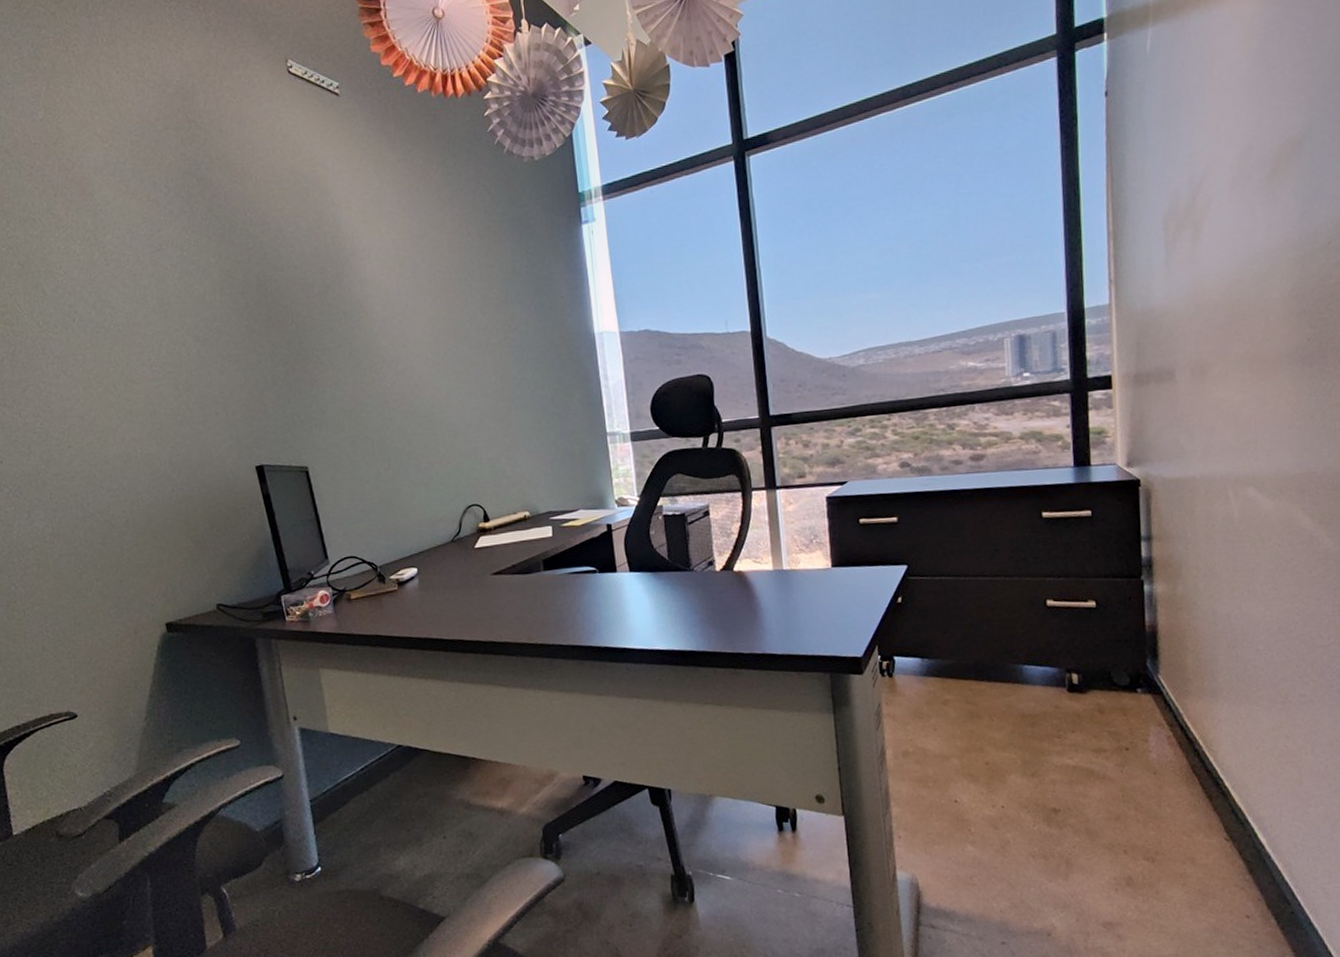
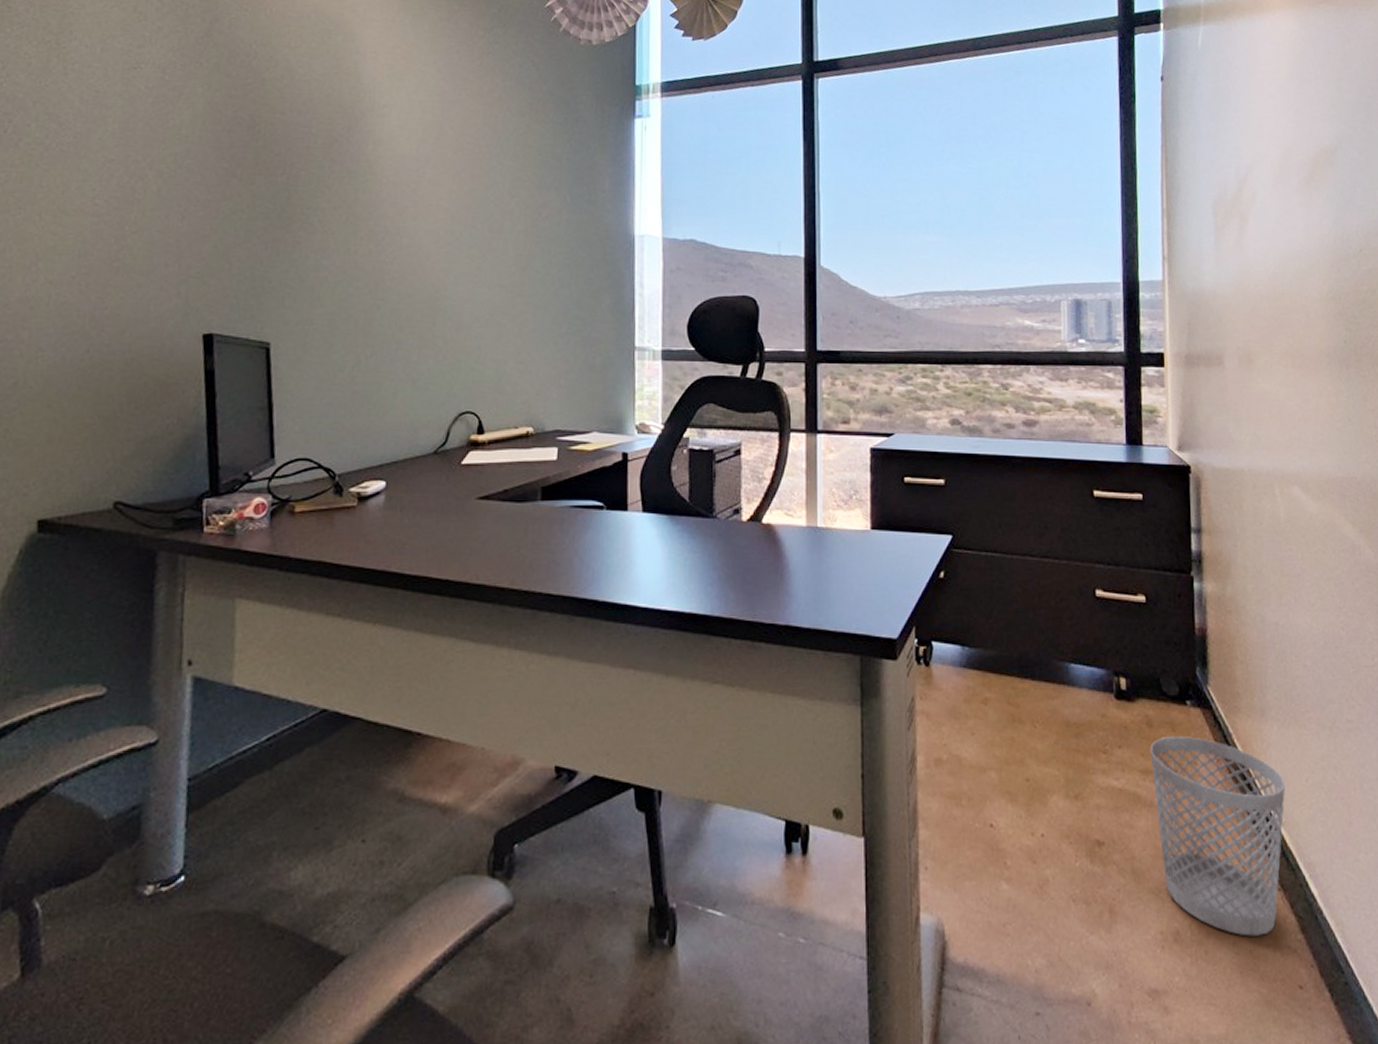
wastebasket: none [1102,719,1236,879] -> present [1150,735,1286,936]

